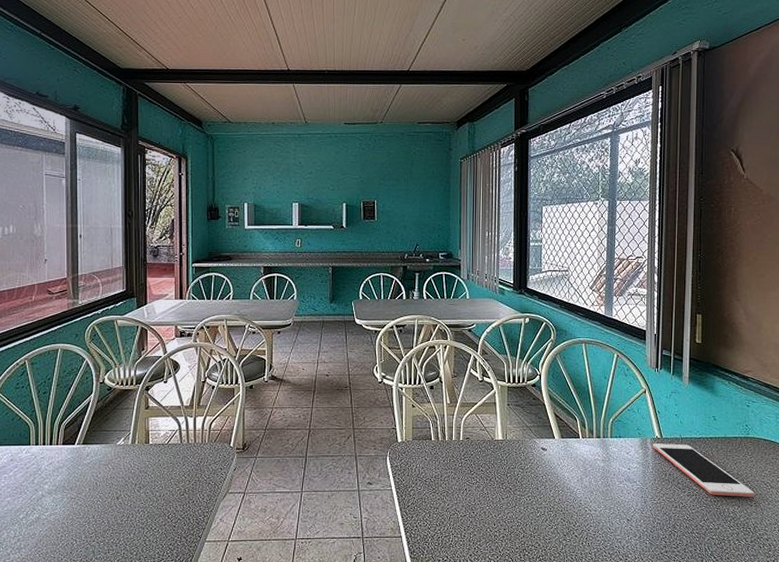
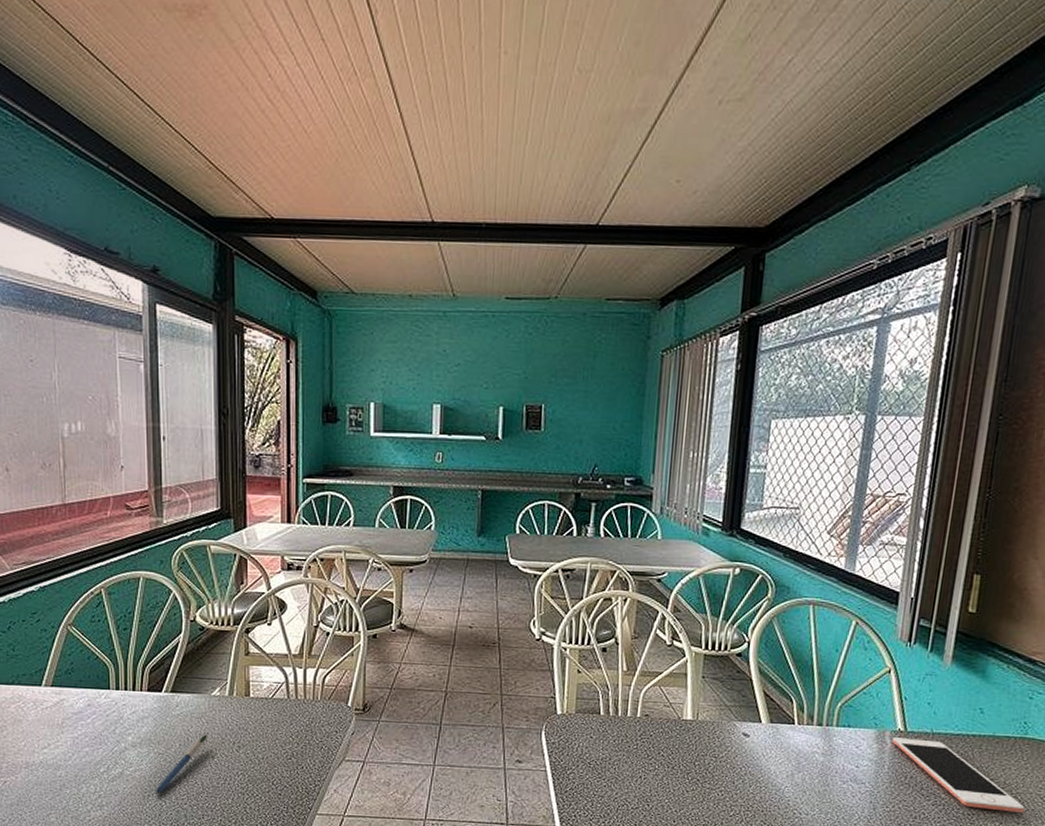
pen: none [67,478,114,535] -> present [155,734,209,795]

